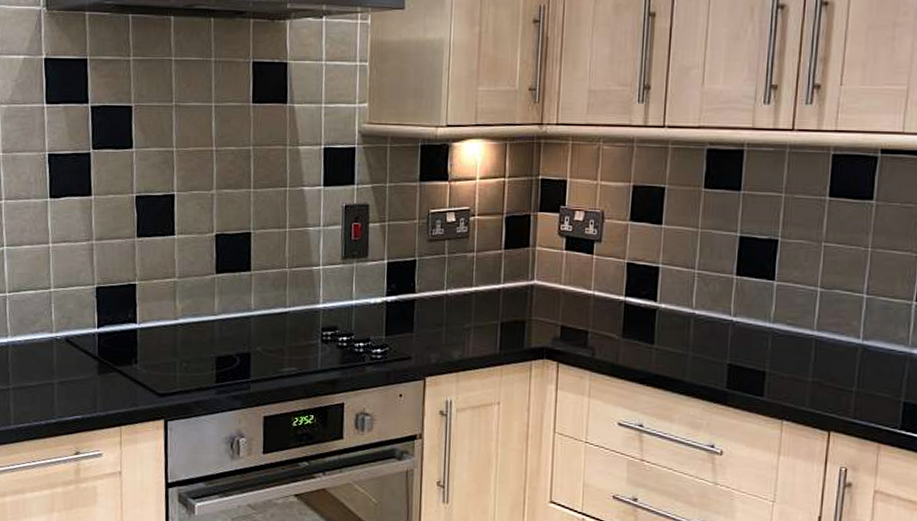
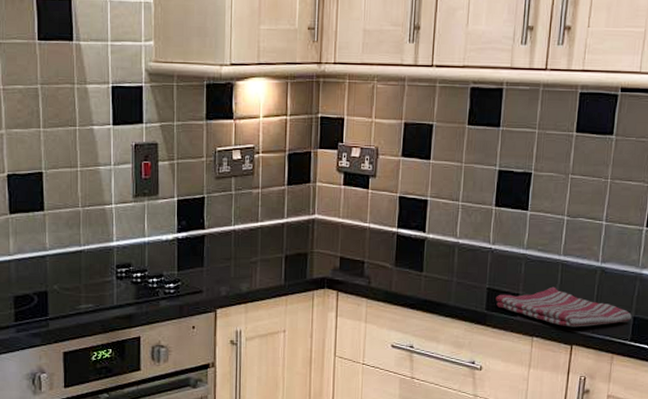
dish towel: none [738,364,901,412] -> present [495,286,632,328]

